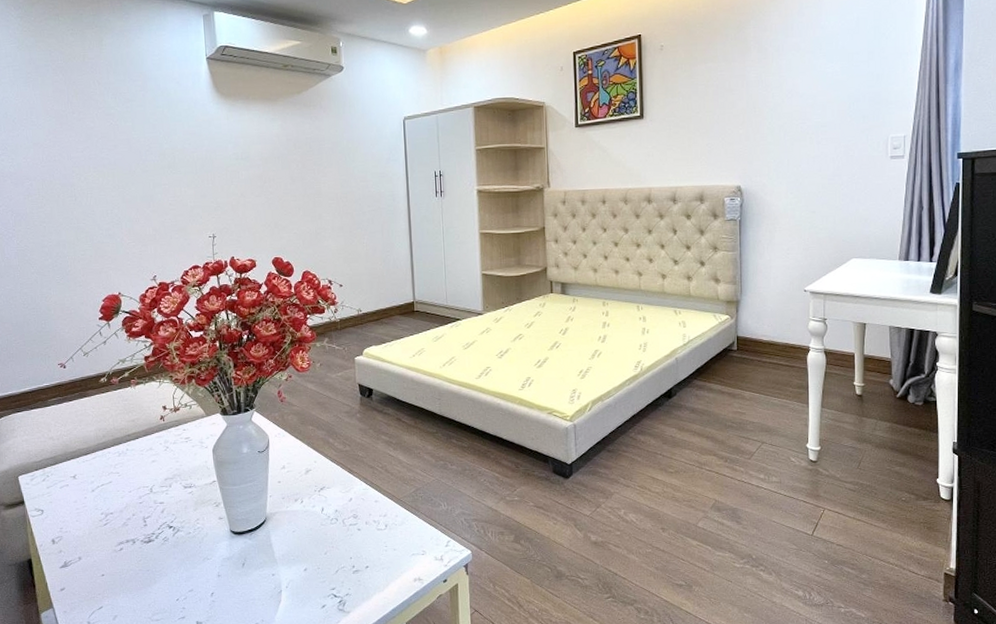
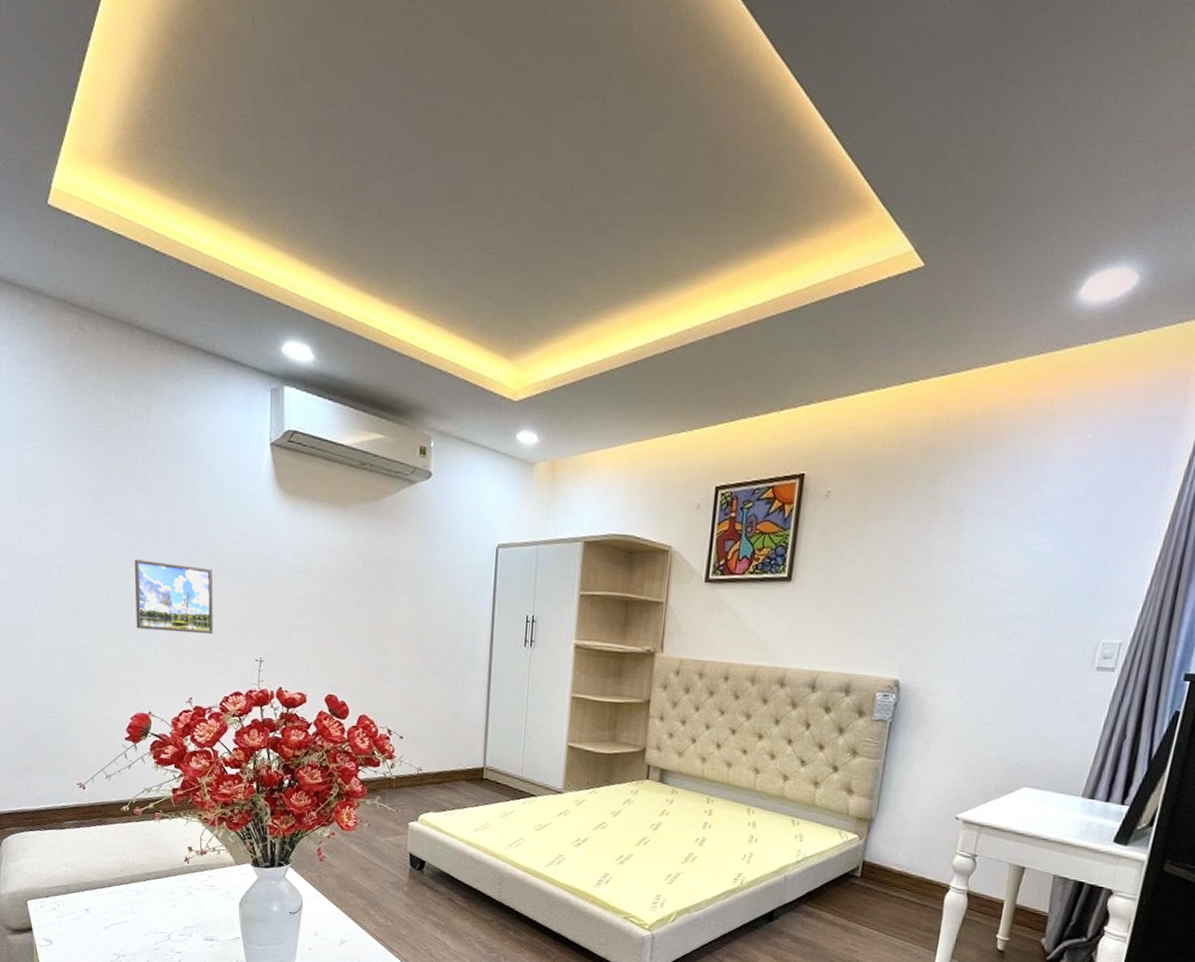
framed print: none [97,164,171,223] -> present [135,559,214,634]

